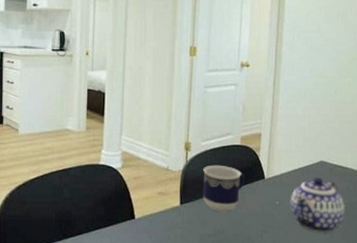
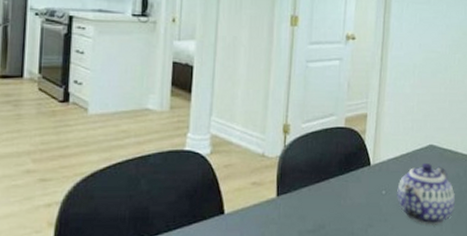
cup: present [202,165,245,213] -> none [302,150,349,205]

